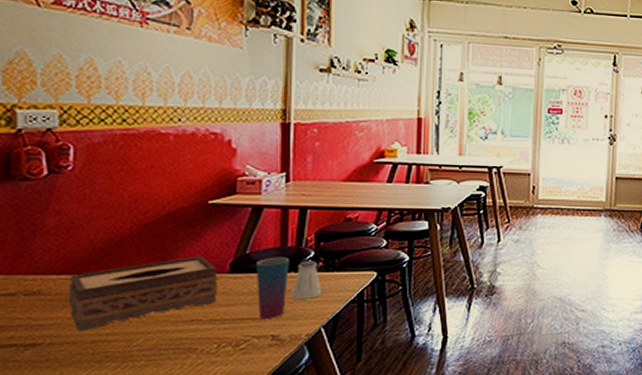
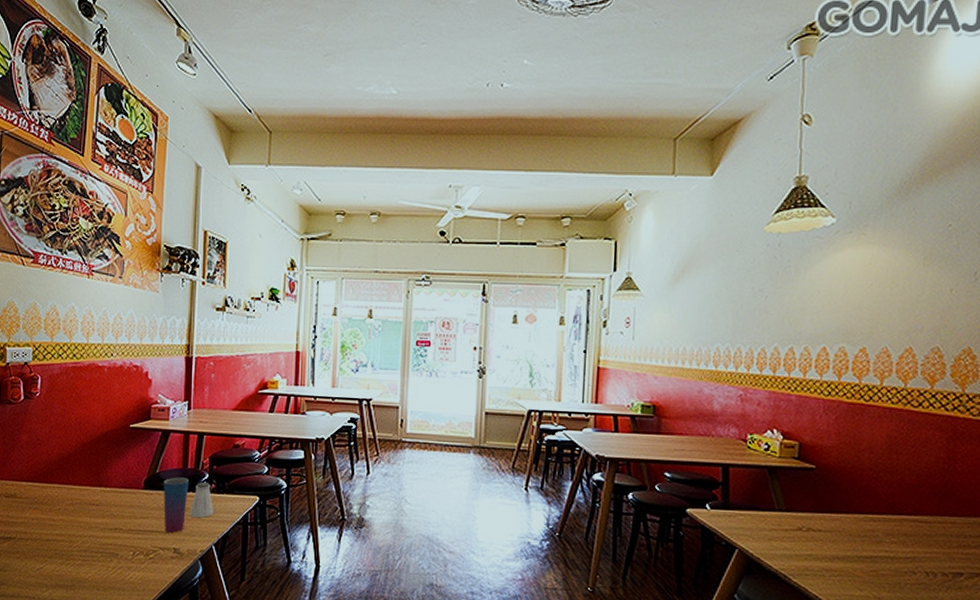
tissue box: present [69,256,217,332] -> none [34,472,134,531]

